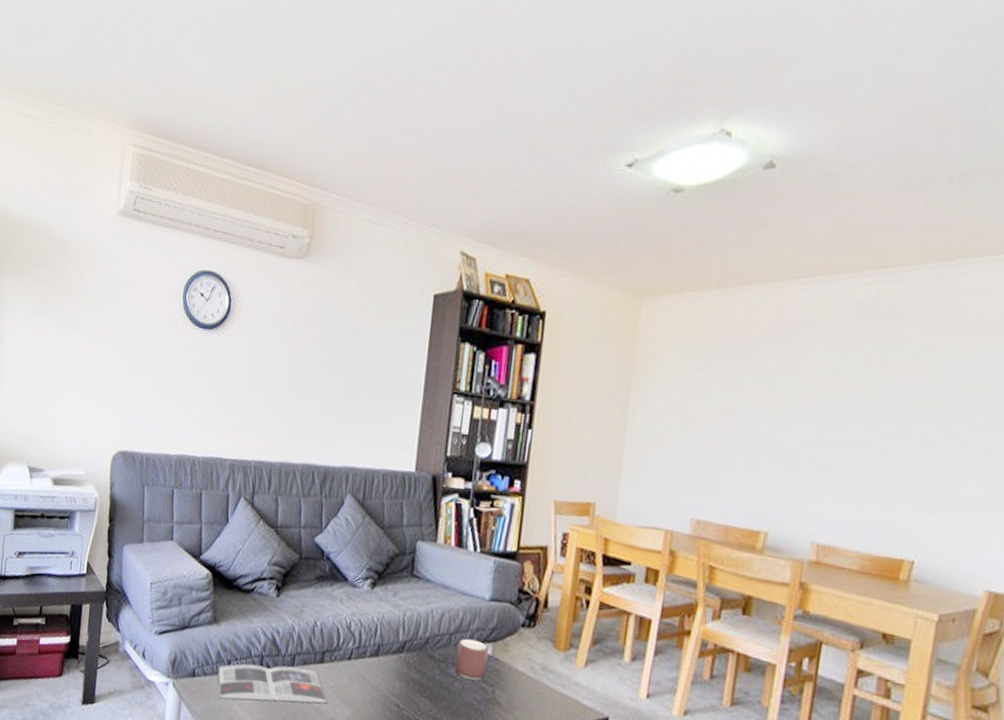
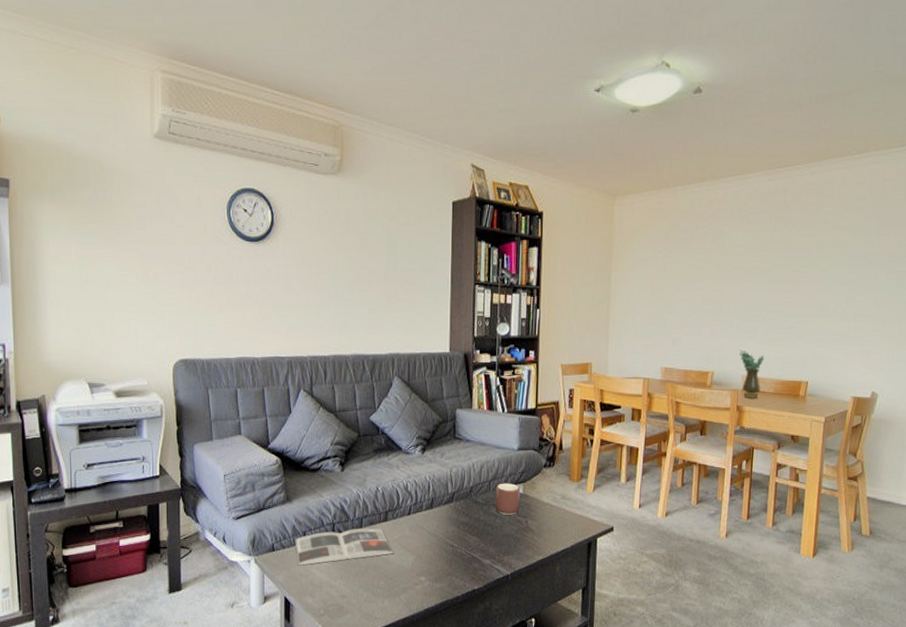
vase: none [809,507,847,577] -> present [740,350,765,400]

